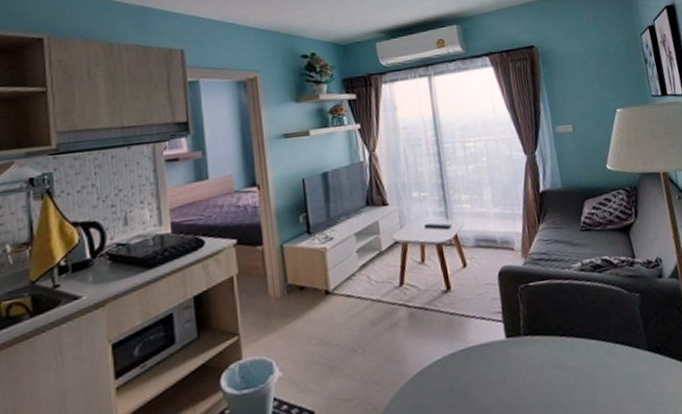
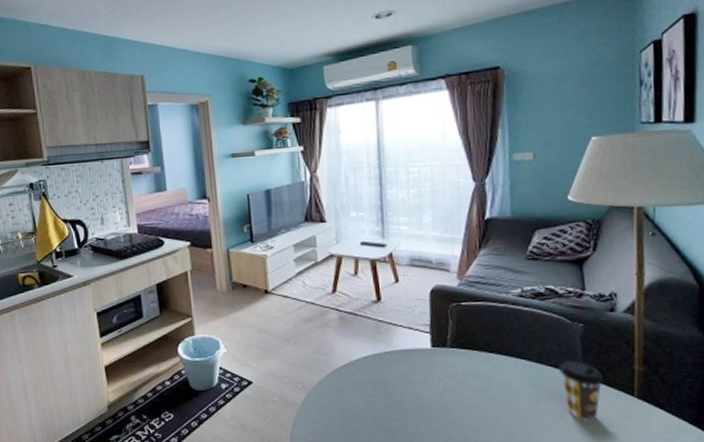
coffee cup: none [625,334,668,401] -> present [558,360,604,421]

